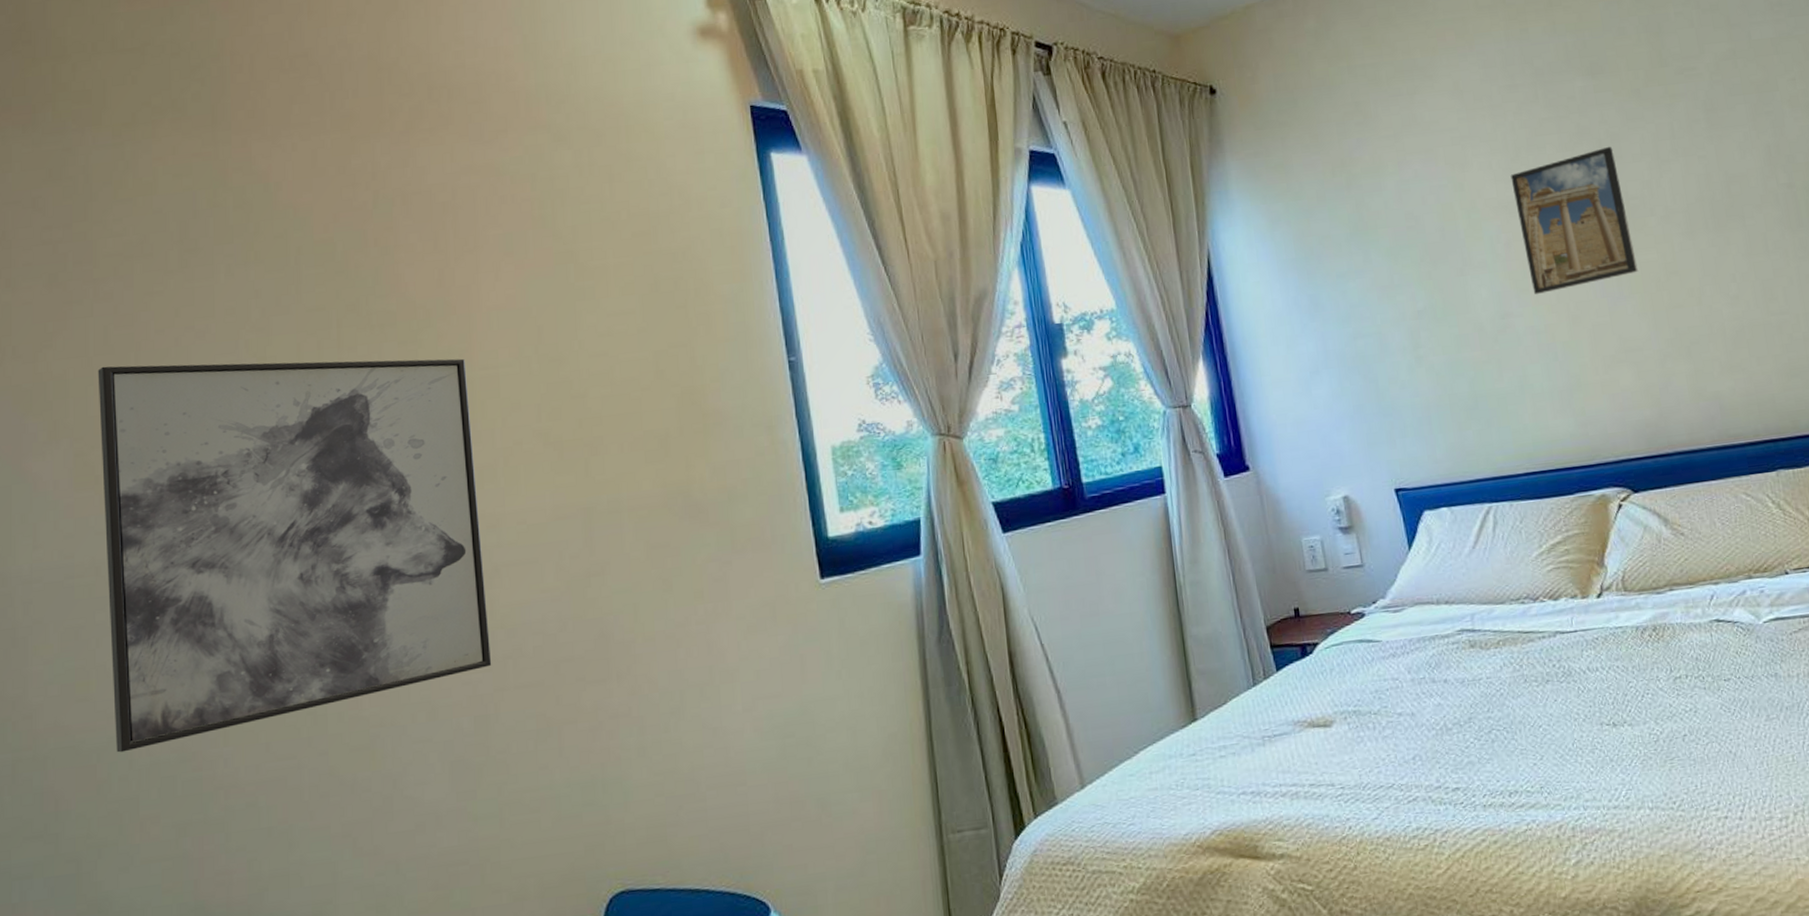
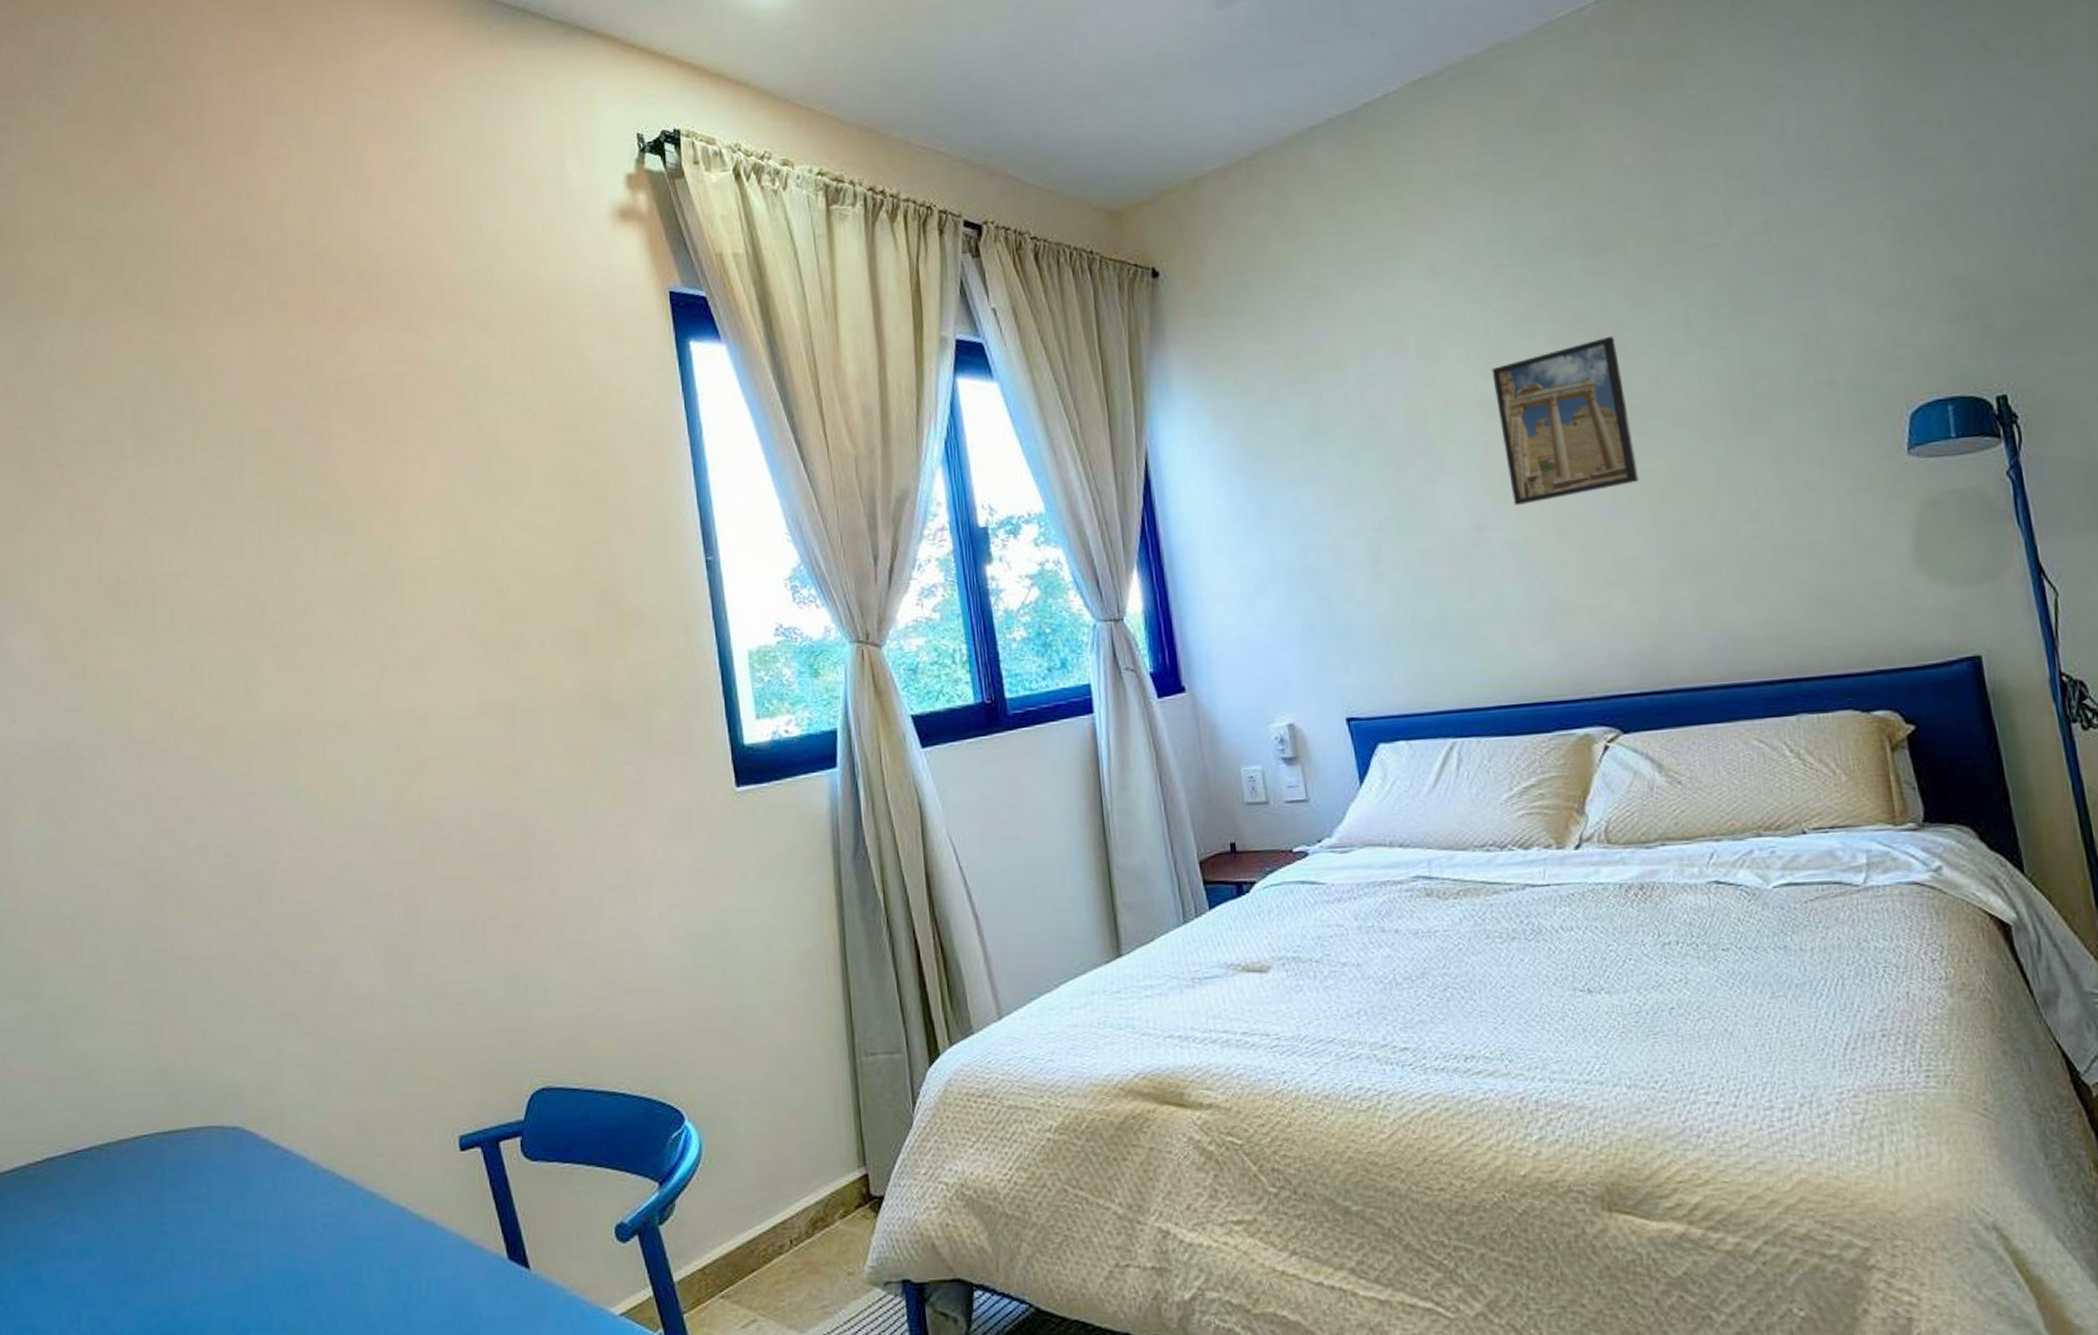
wall art: present [97,358,492,753] -> none [64,549,421,921]

